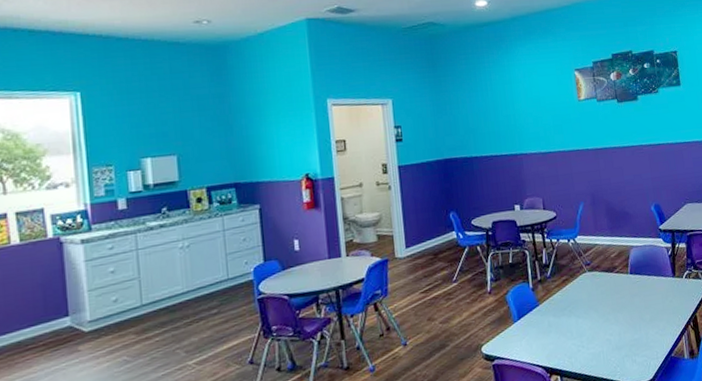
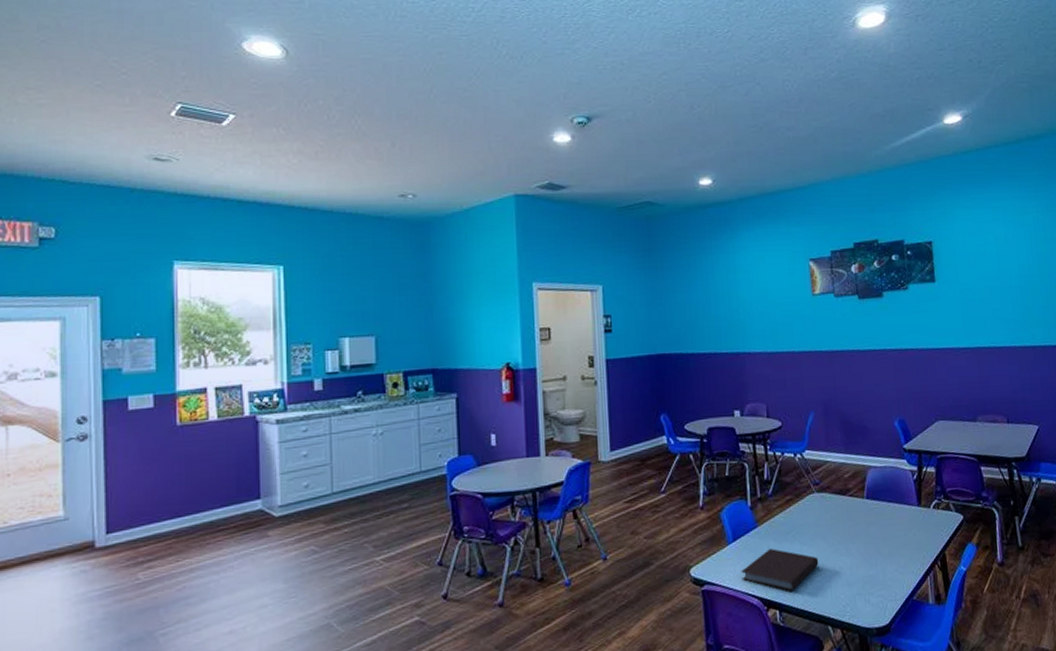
notebook: none [526,322,593,359] -> present [741,548,819,591]

